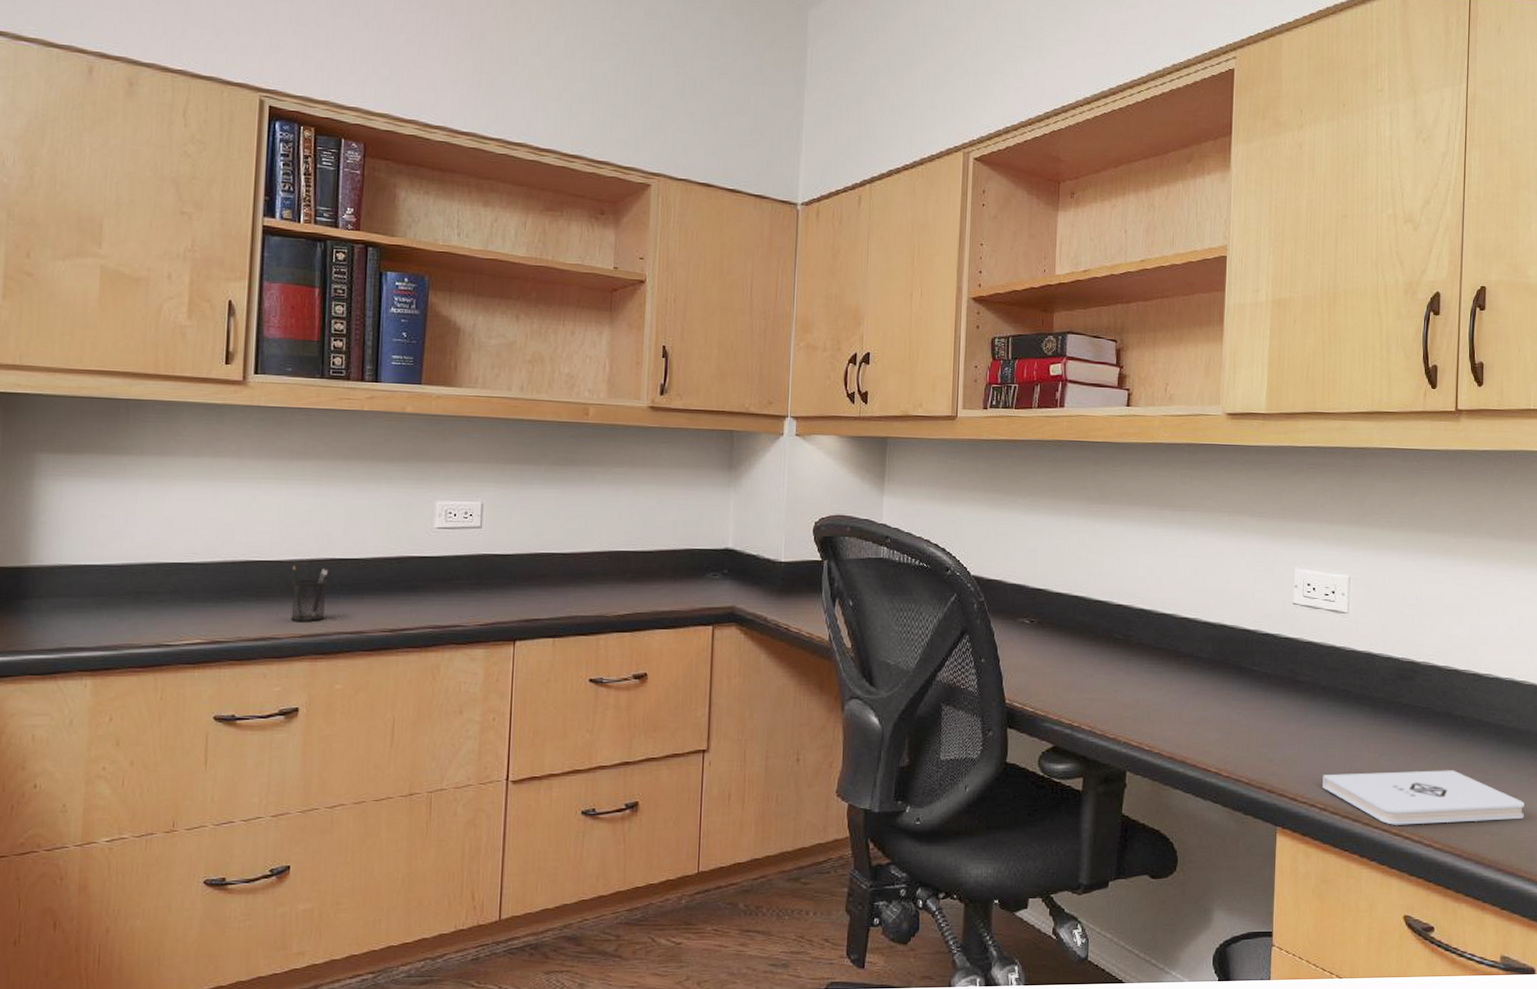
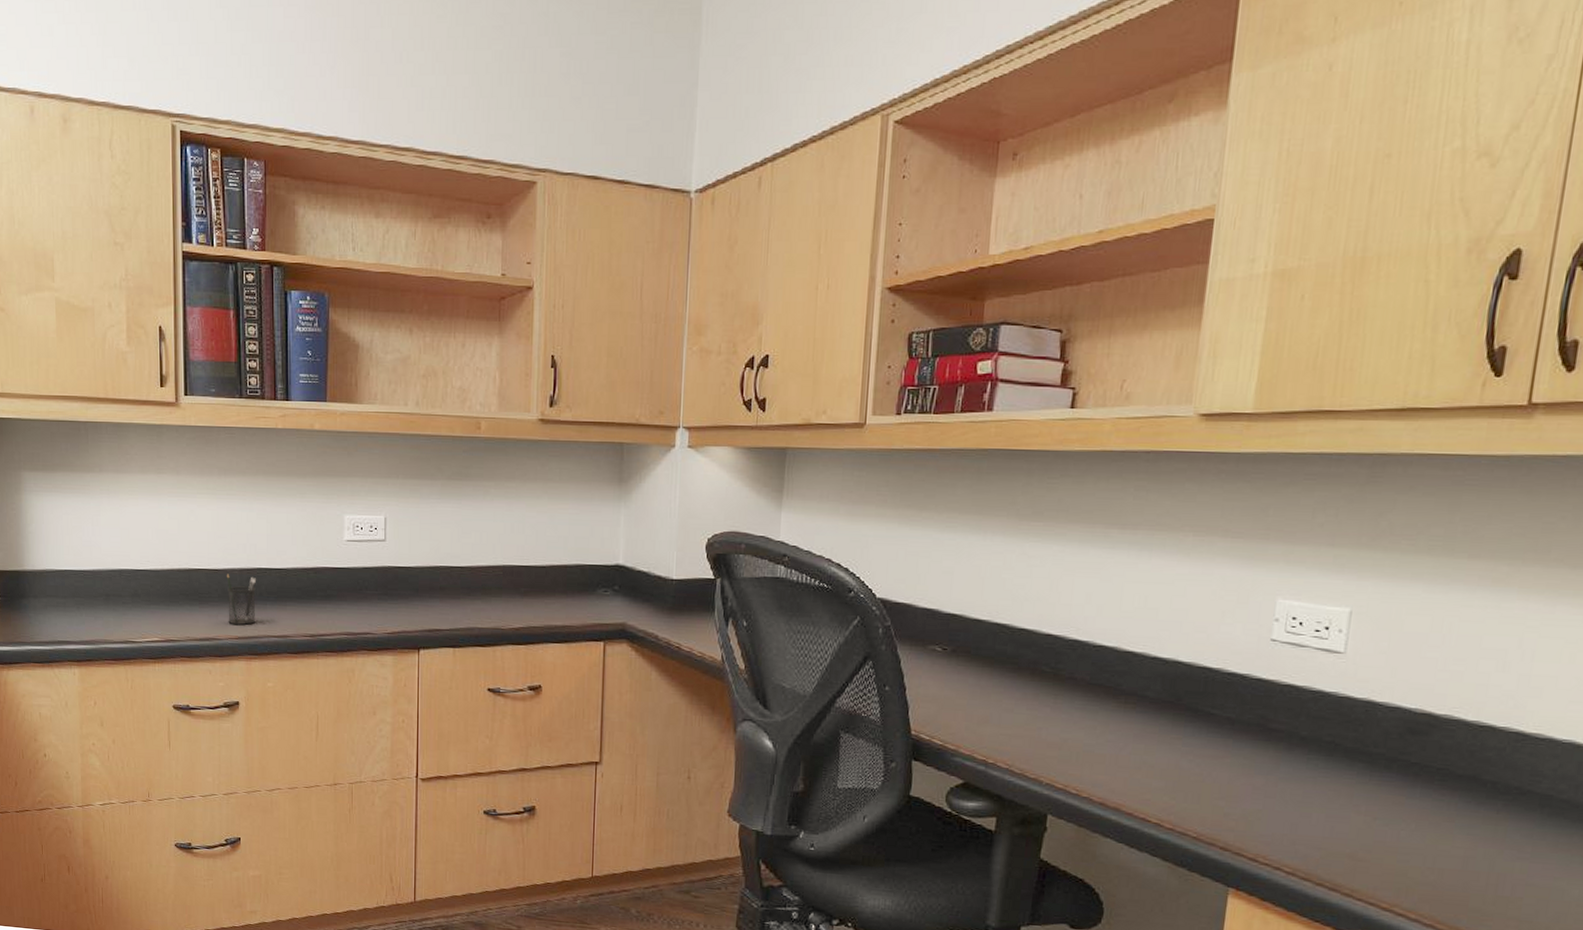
notepad: present [1322,770,1524,825] -> none [1292,835,1572,907]

